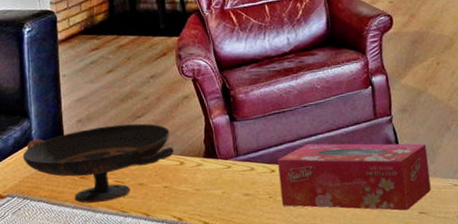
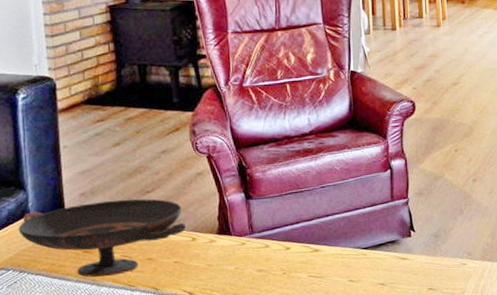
tissue box: present [277,143,431,211] -> none [293,223,441,287]

